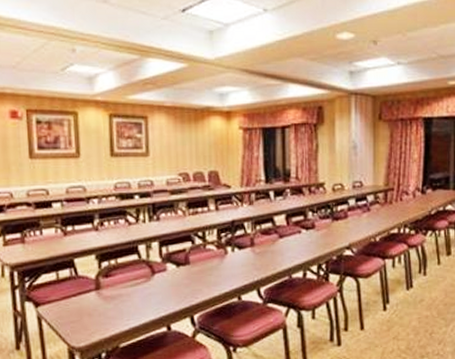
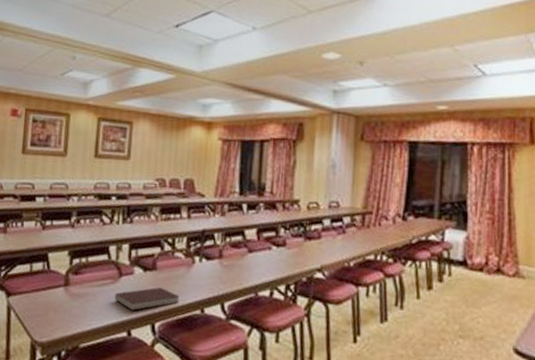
notebook: none [150,280,216,306] -> present [115,287,180,311]

